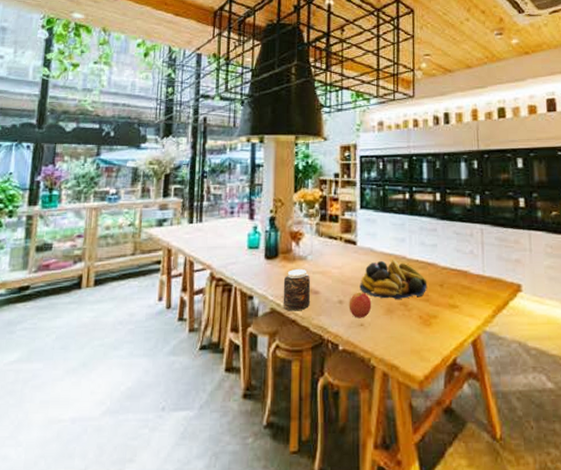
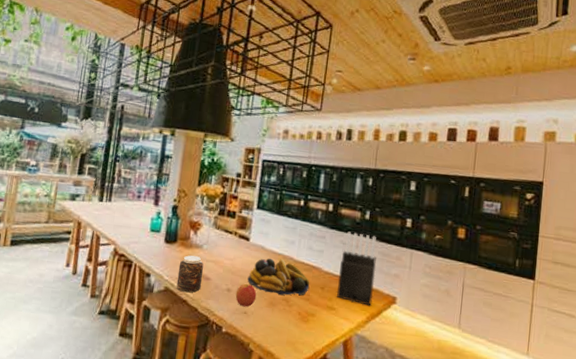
knife block: none [456,220,497,298] -> present [336,231,377,306]

